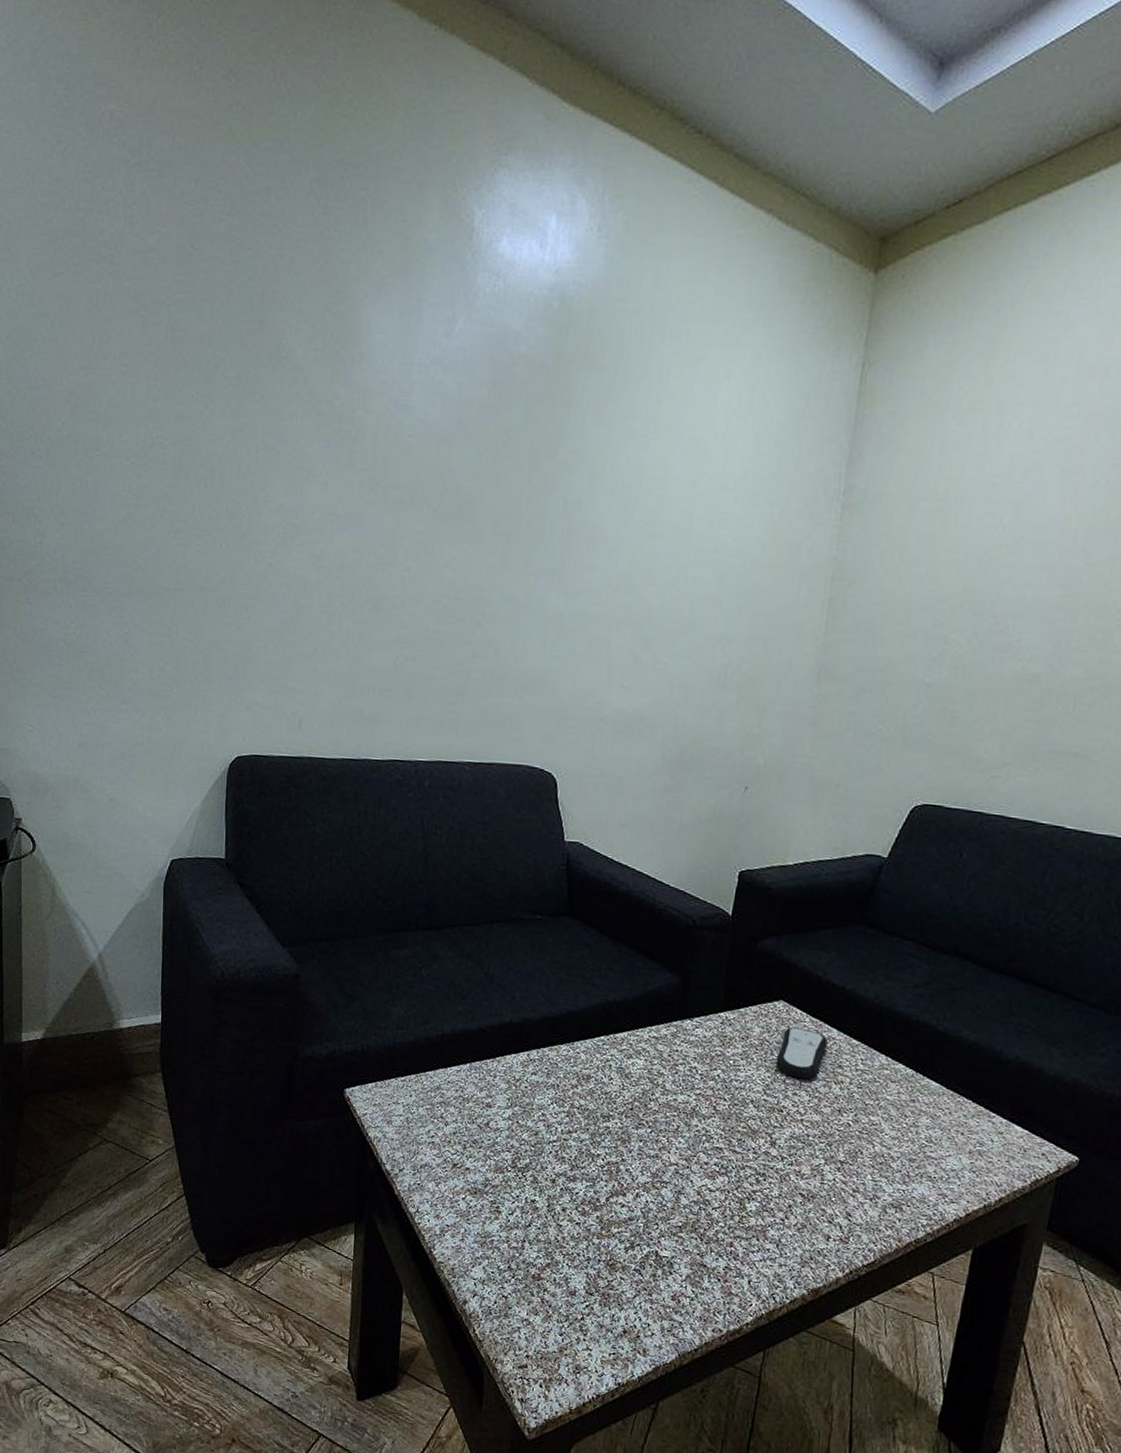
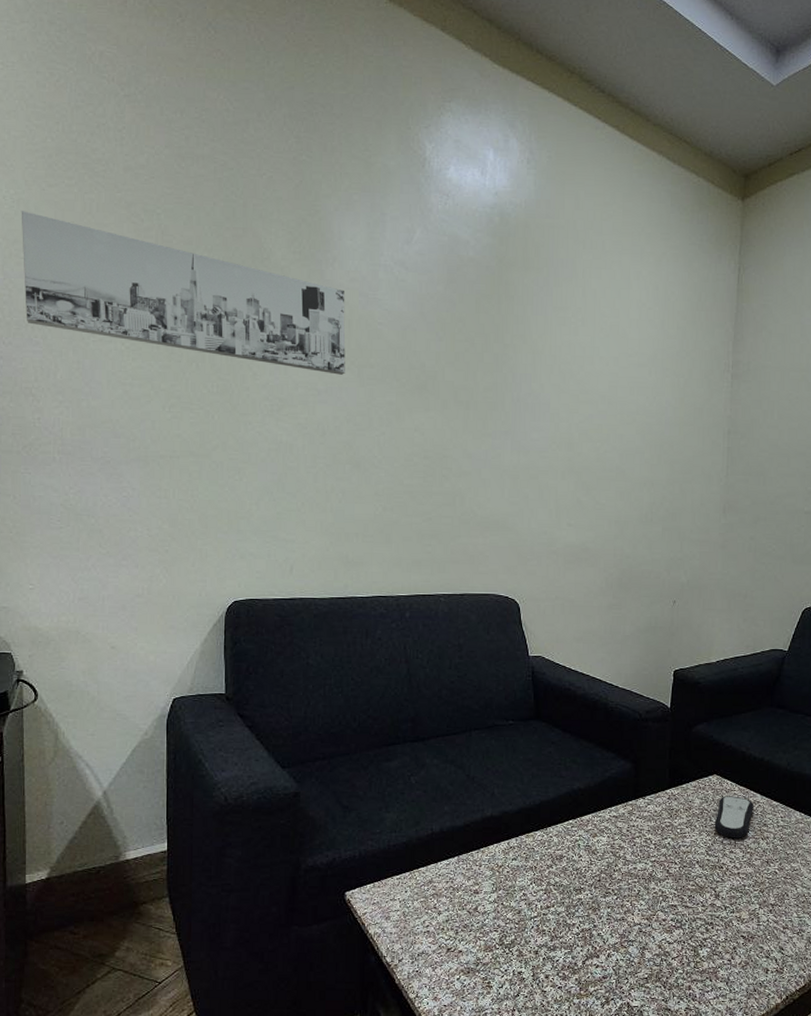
wall art: none [25,305,372,498] -> present [21,211,346,375]

